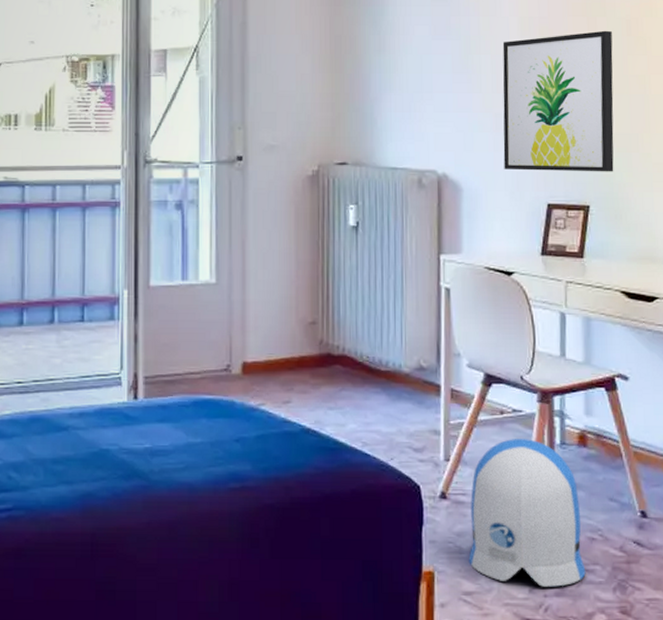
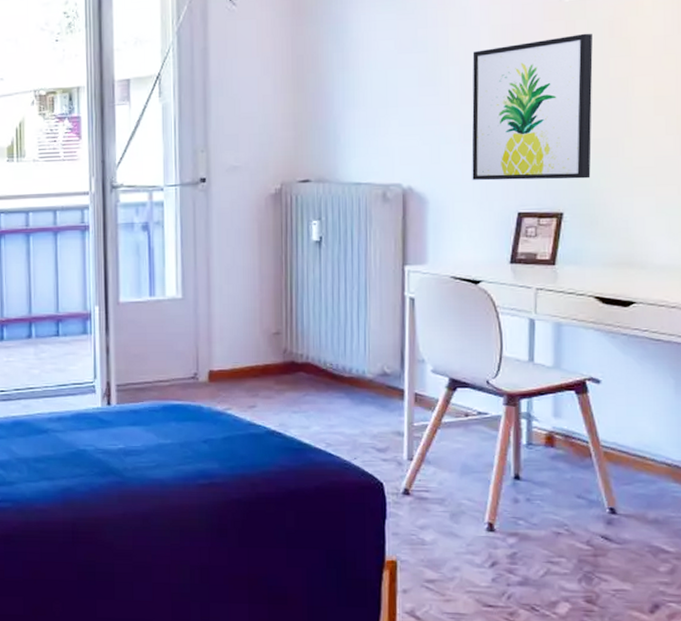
sun visor: present [468,439,586,587] -> none [431,440,551,577]

